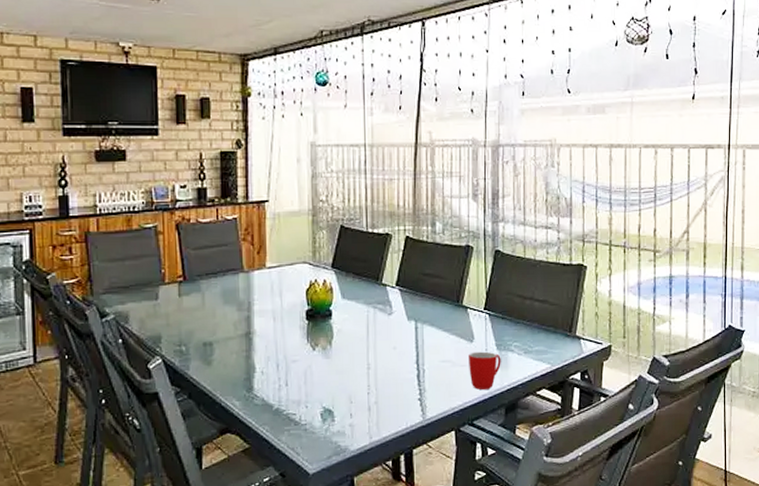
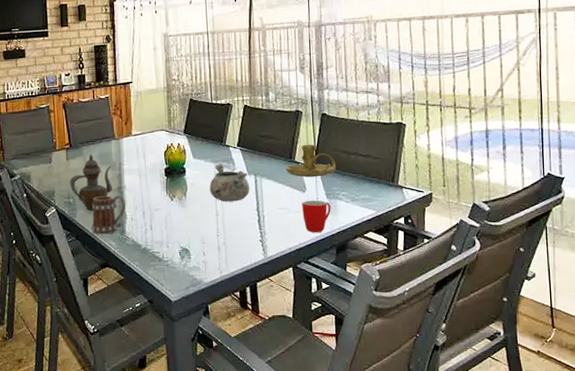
teapot: none [181,289,239,363] -> present [69,153,113,211]
mug: none [209,342,256,393] -> present [91,195,126,235]
decorative bowl: none [361,306,409,353] -> present [209,163,250,202]
candle holder: none [451,285,509,325] -> present [285,144,337,178]

